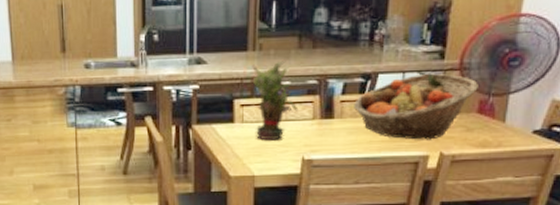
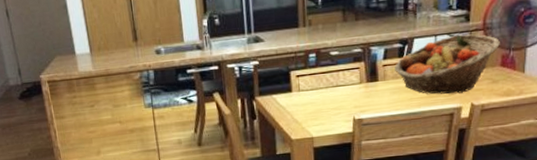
potted plant: present [252,59,299,141] -> none [304,32,347,106]

